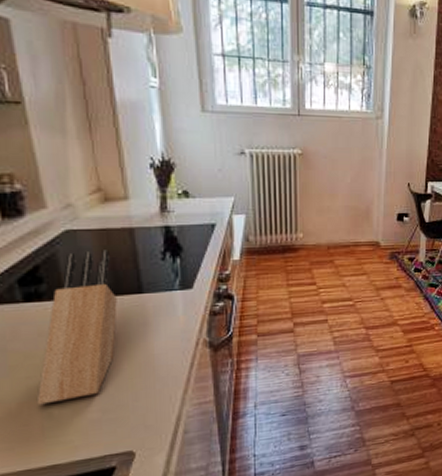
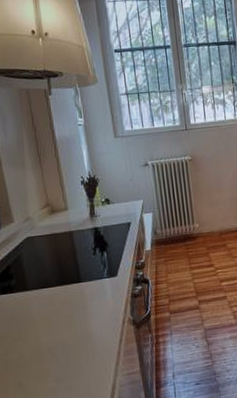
knife block: present [36,250,117,405] -> none [11,250,64,376]

